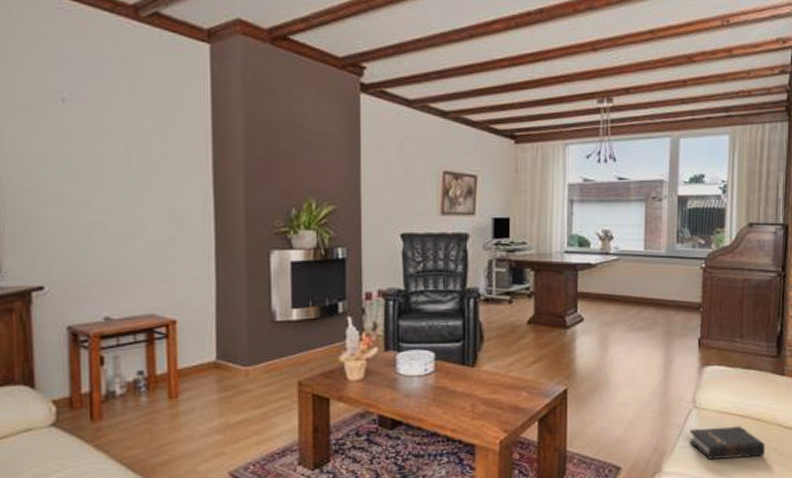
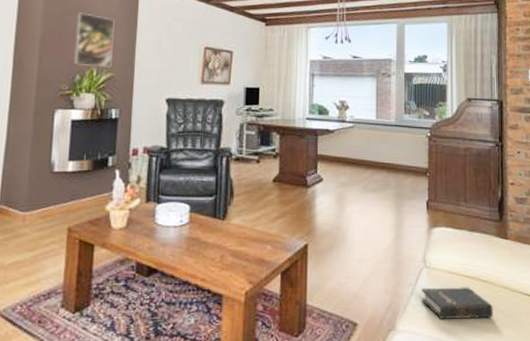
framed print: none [286,133,333,199] -> present [74,12,115,68]

